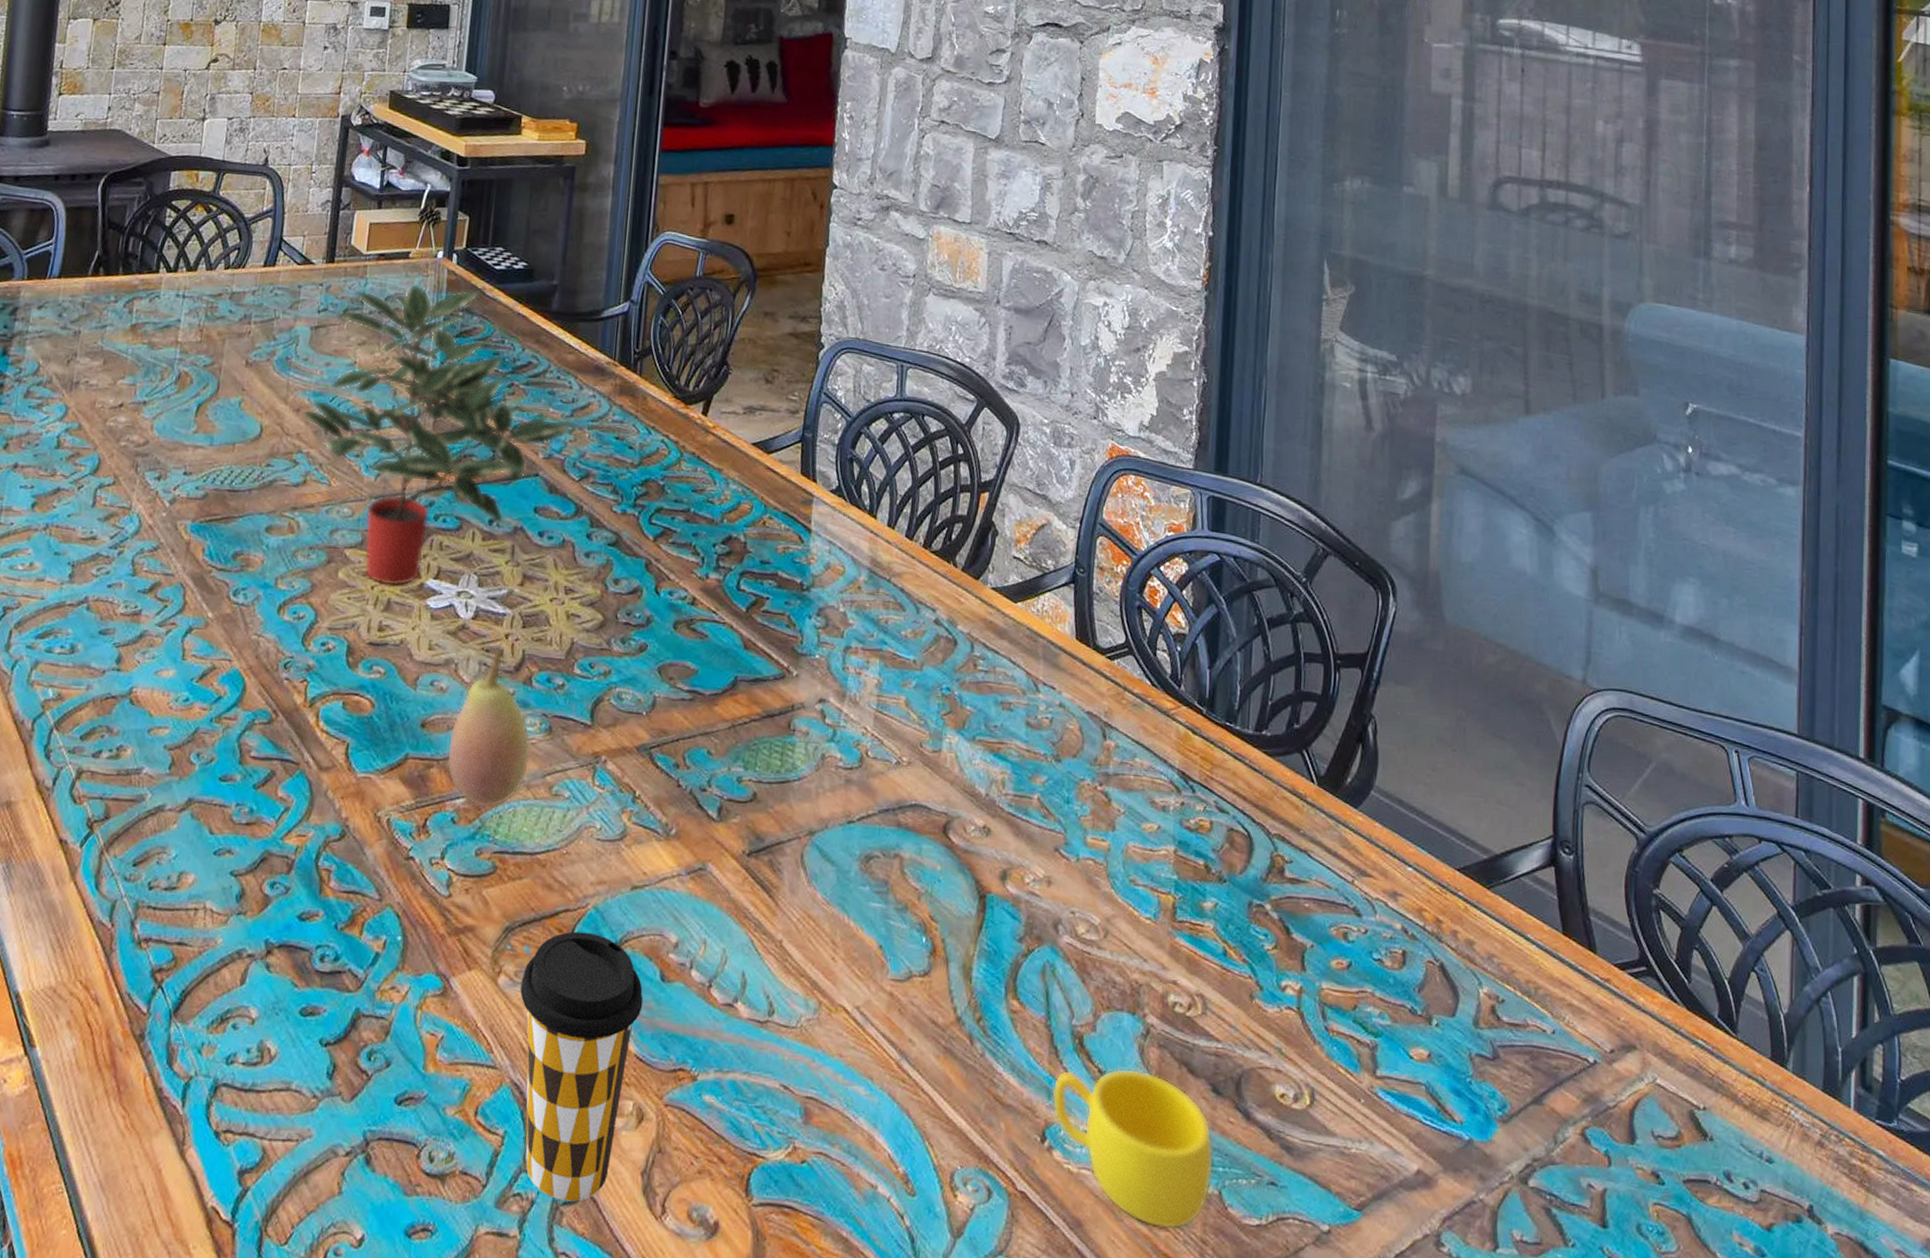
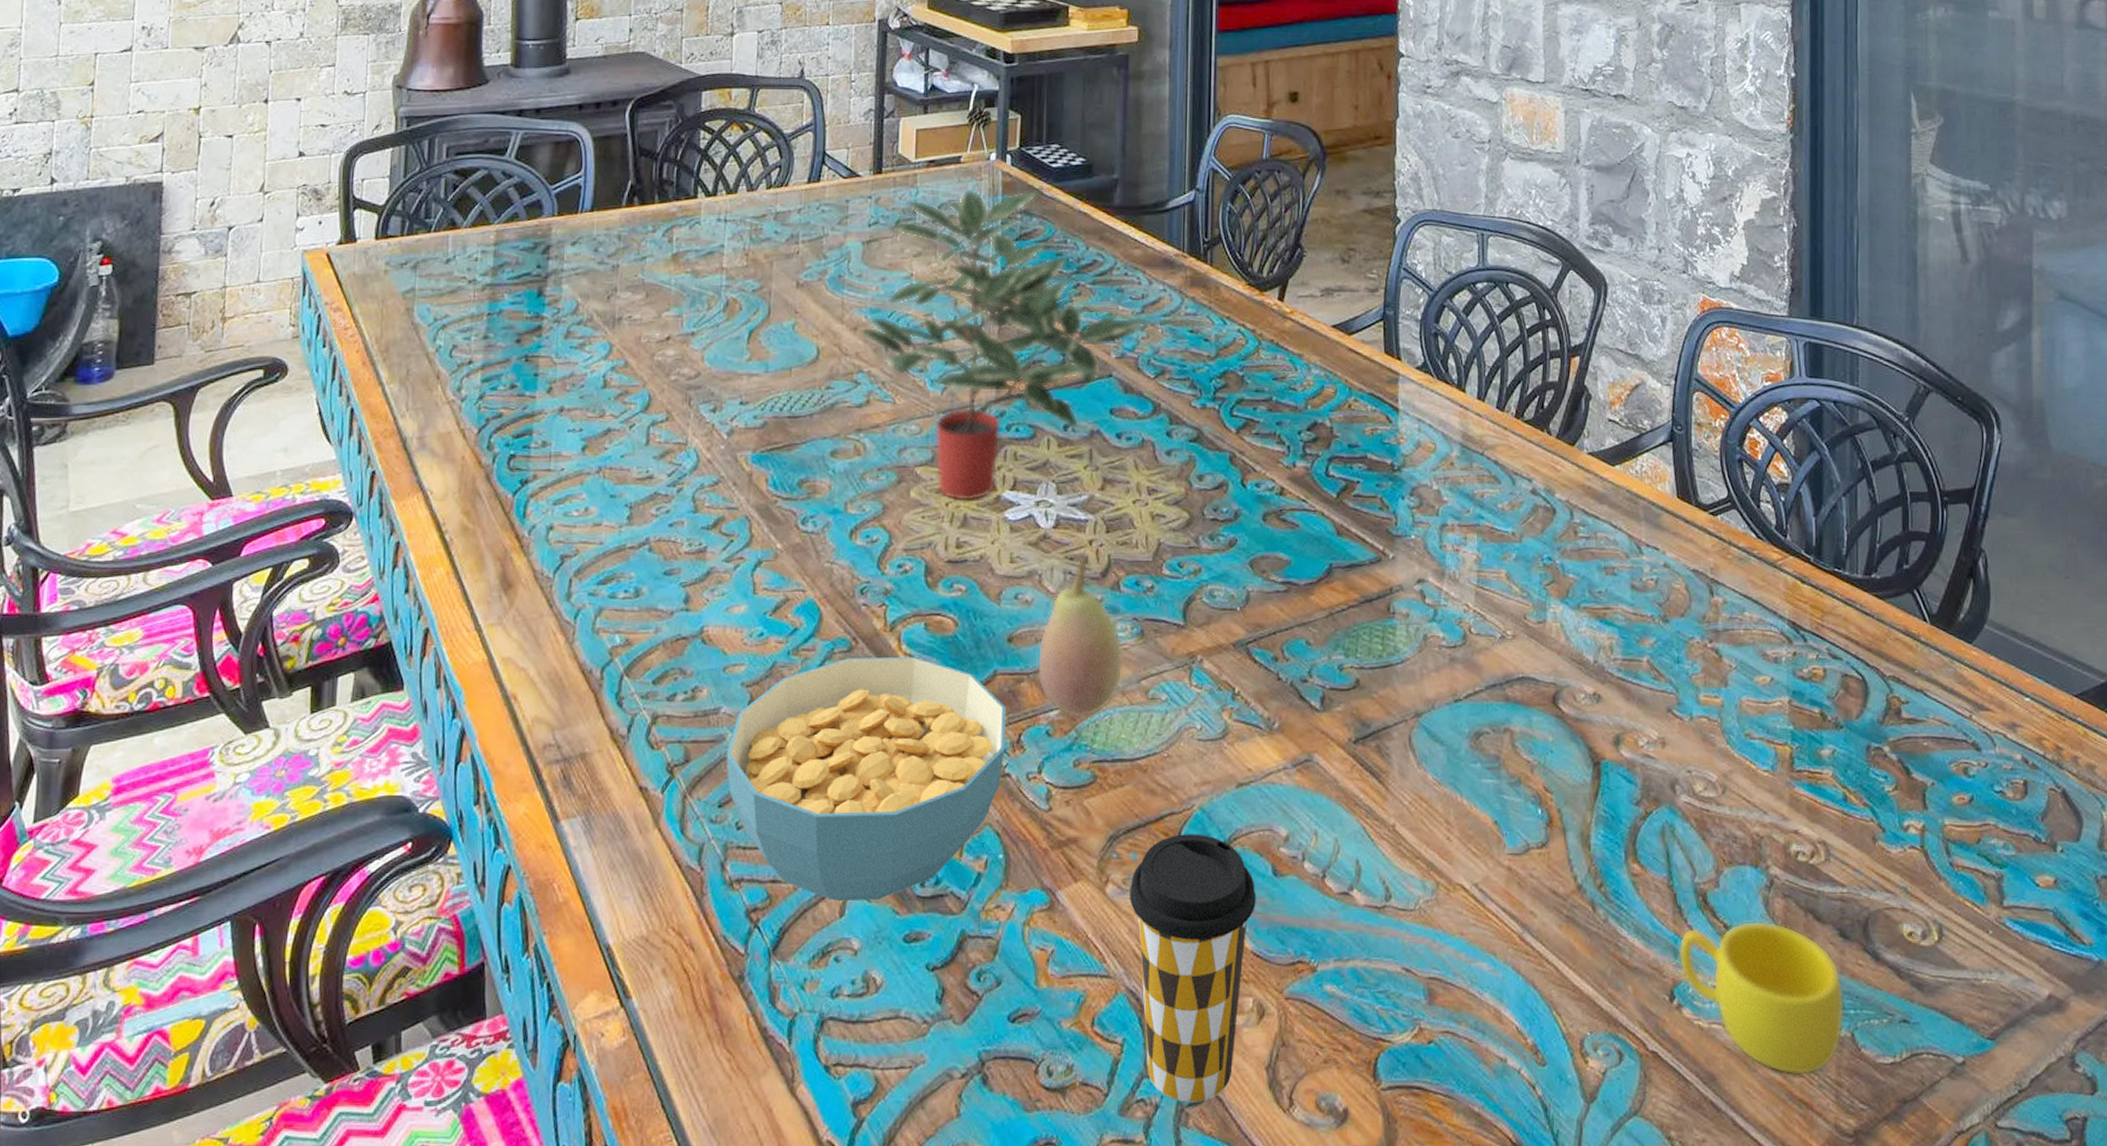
cereal bowl: none [144,730,415,971] -> present [726,657,1006,901]

